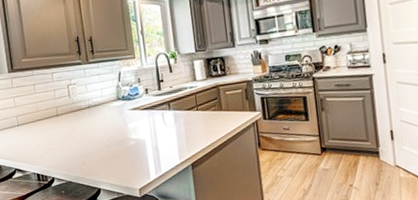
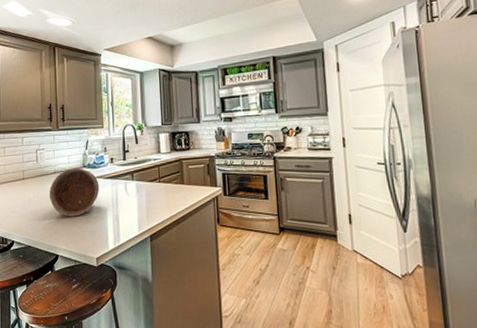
bowl: none [85,100,137,151] -> present [49,167,100,217]

